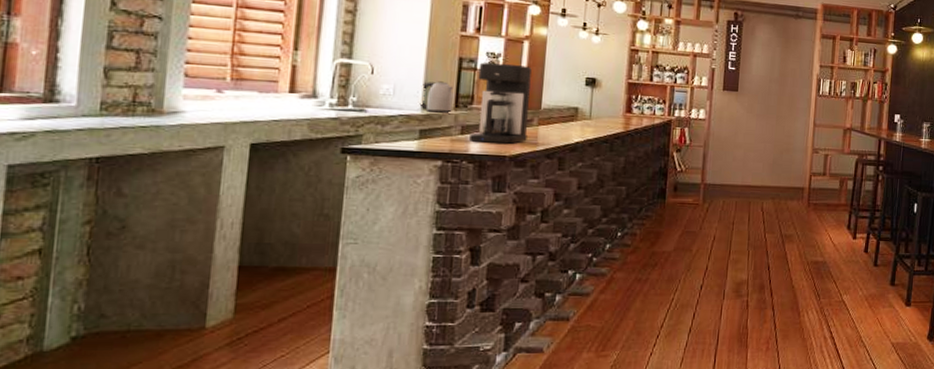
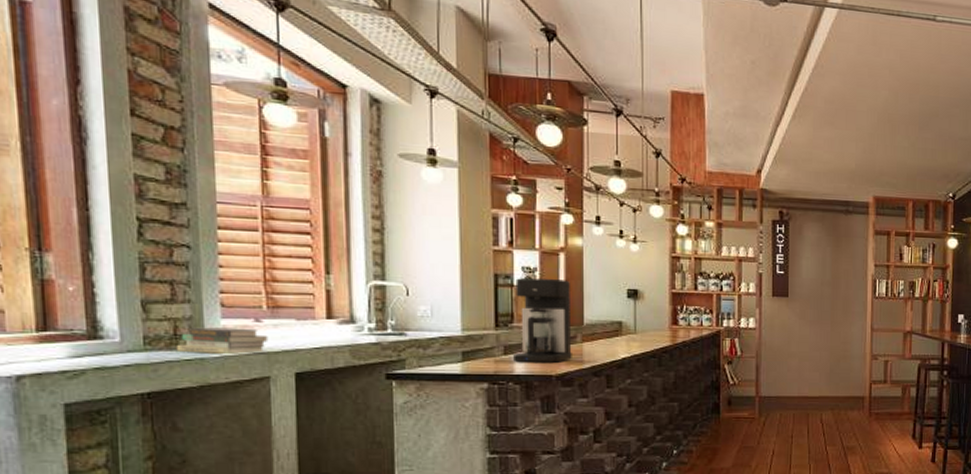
books: none [132,95,228,123] -> present [175,327,269,354]
kettle: present [419,81,454,114] -> none [458,300,493,335]

